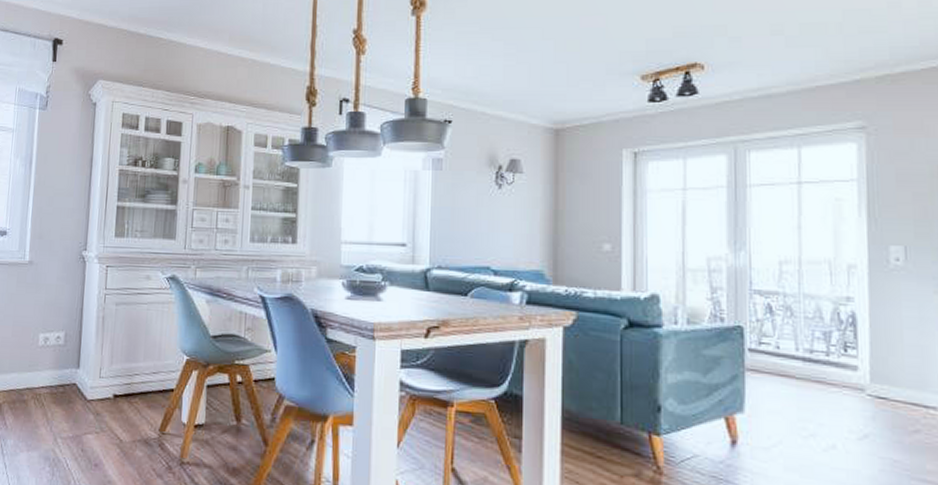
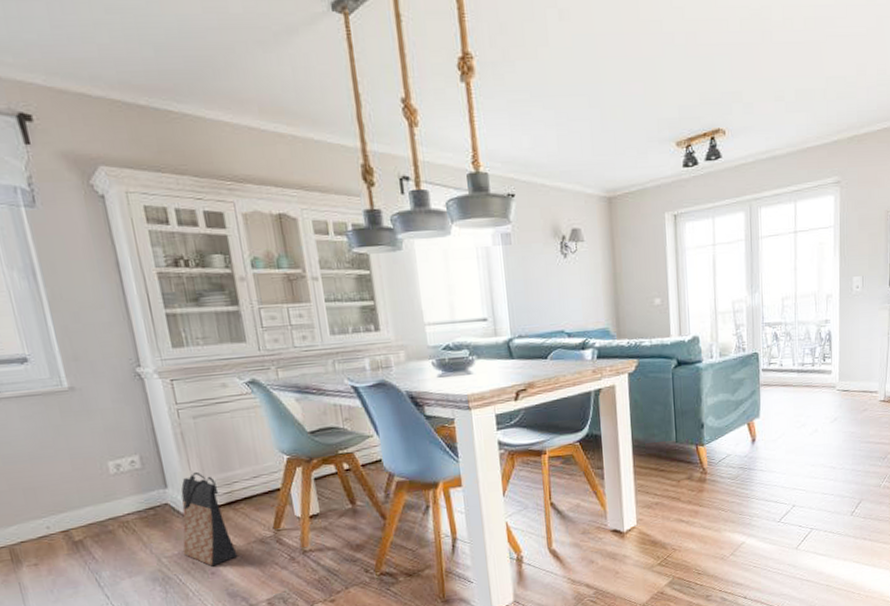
bag: none [76,357,122,458] -> present [181,471,238,567]

